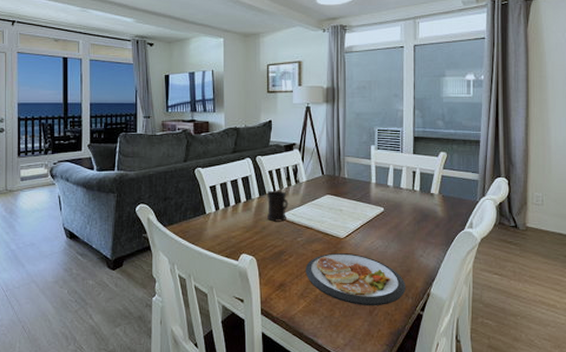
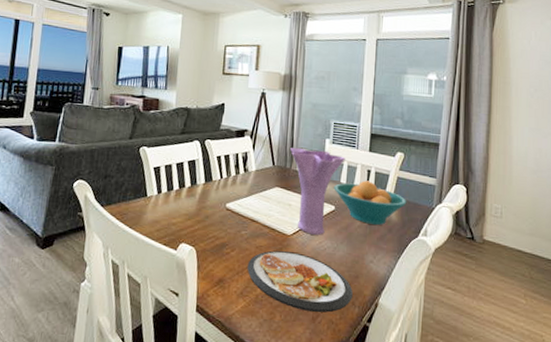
mug: present [266,190,289,222] -> none [210,177,235,212]
vase: none [338,156,391,236] -> present [290,147,345,235]
fruit bowl: none [381,181,452,221] -> present [334,180,407,225]

